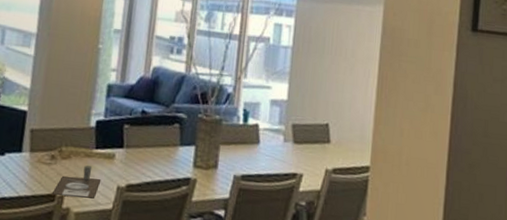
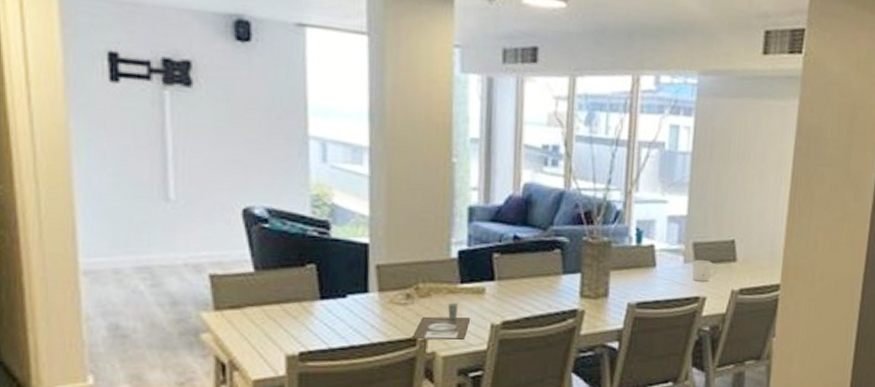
mug: none [291,140,313,160] -> present [692,260,717,282]

